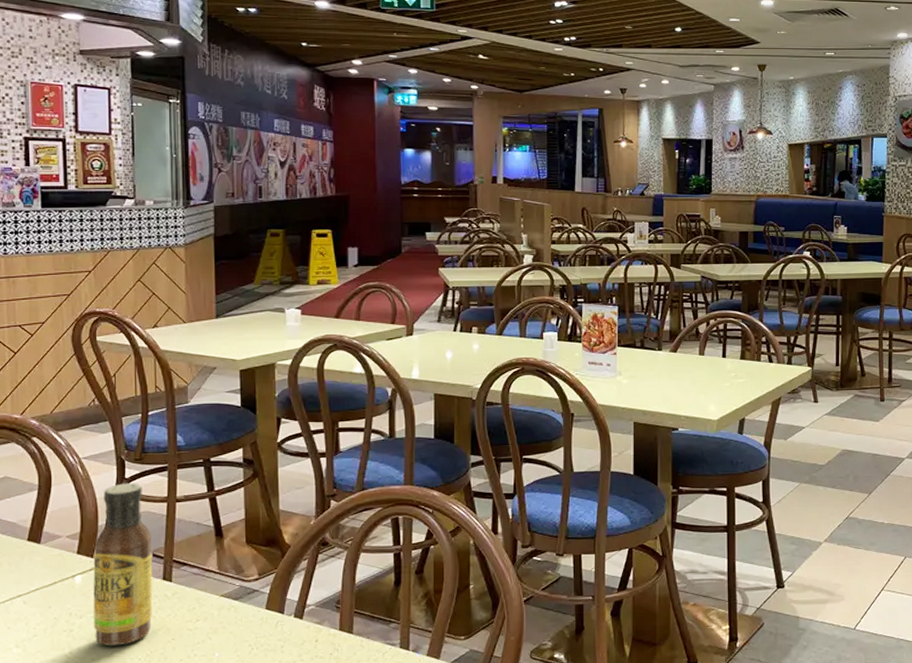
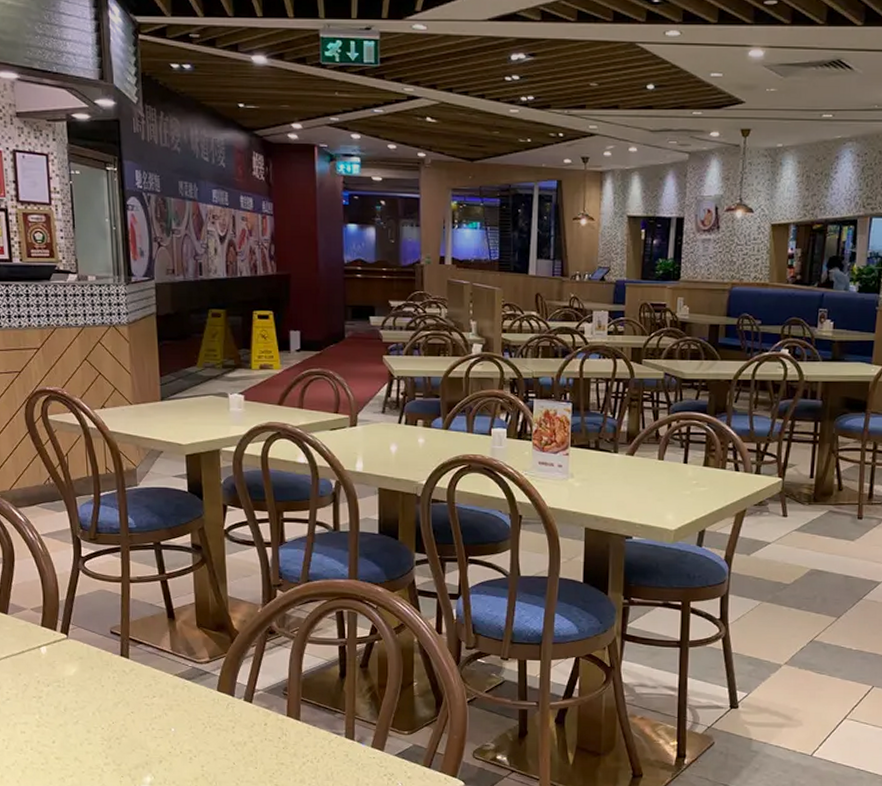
sauce bottle: present [93,483,153,647] -> none [56,561,113,715]

